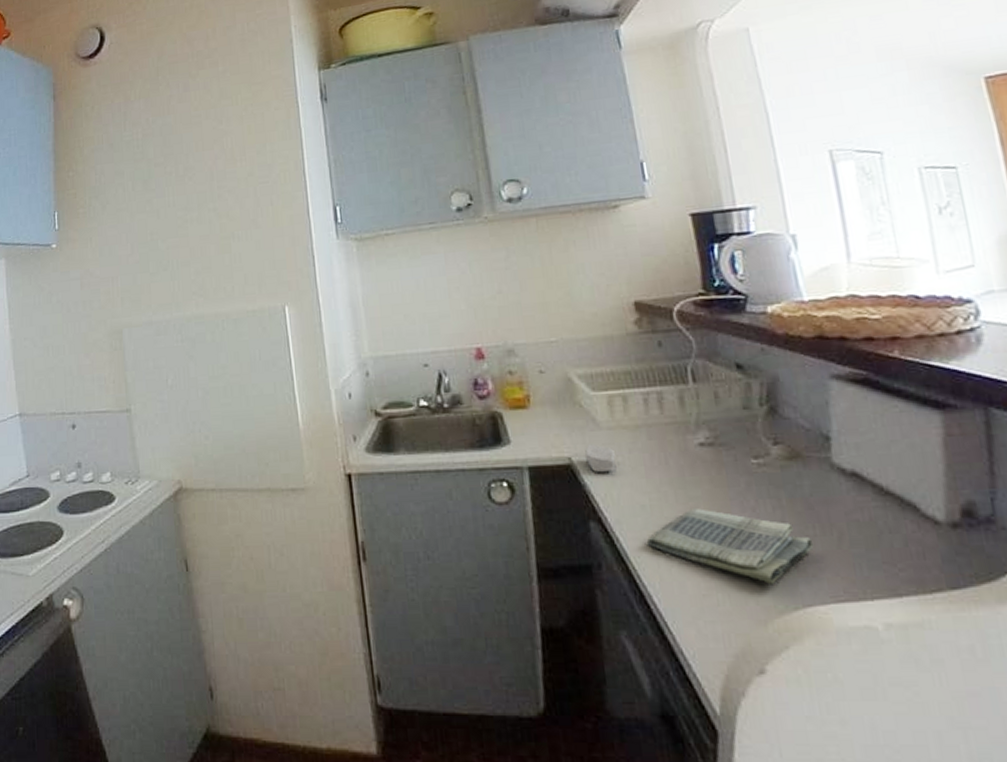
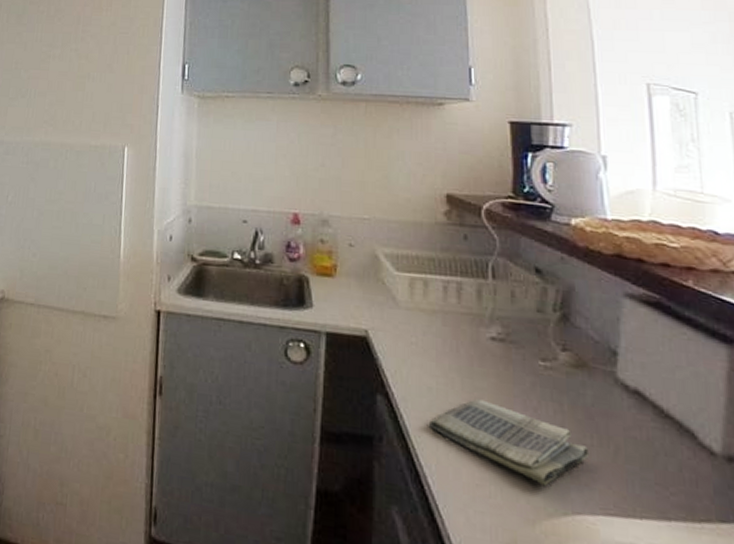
soap bar: present [585,444,616,472] -> none [382,320,409,350]

